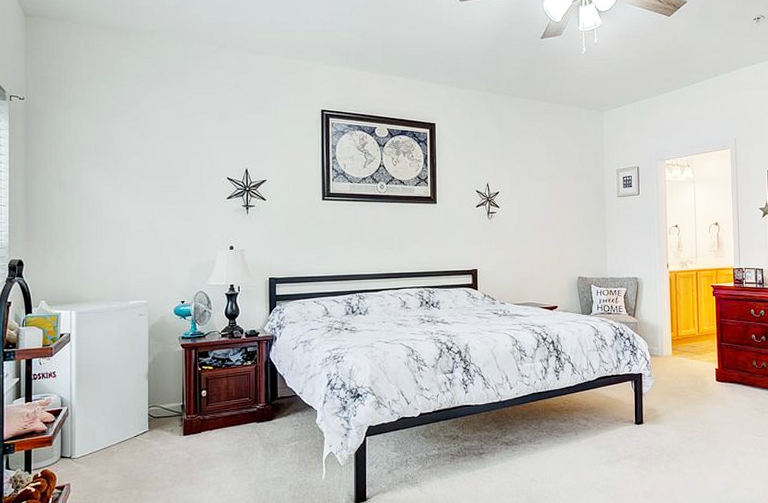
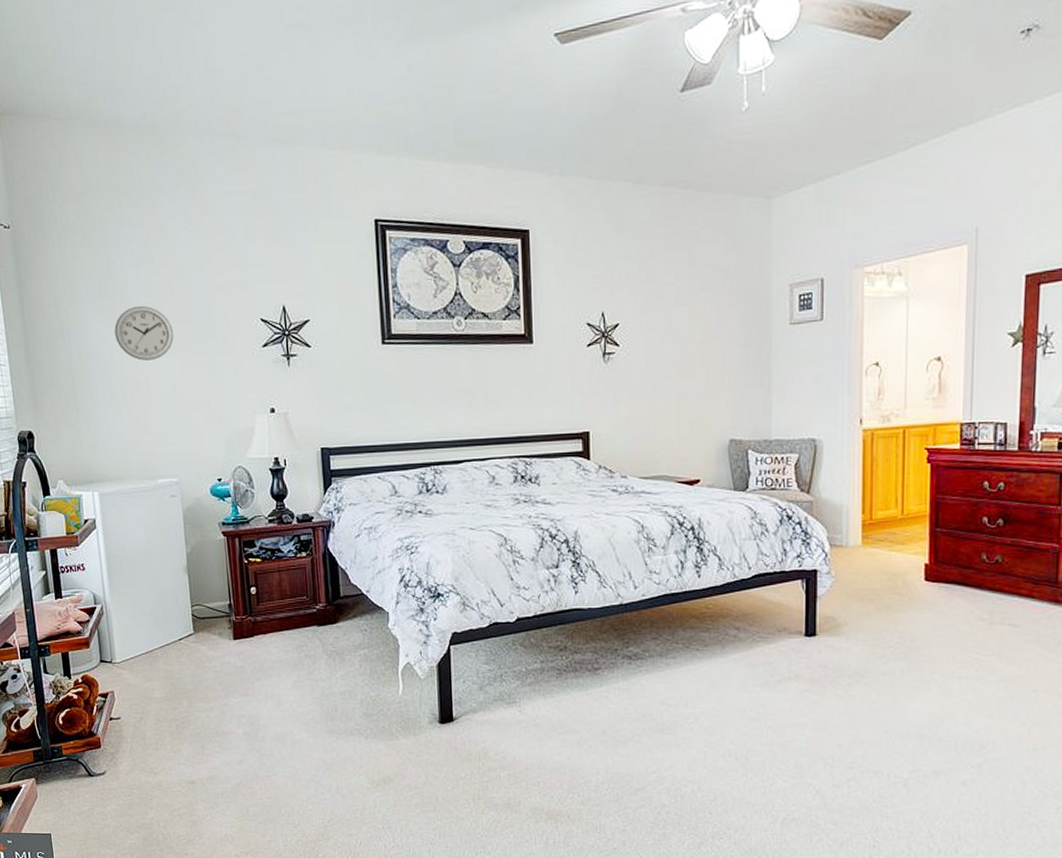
wall clock: none [105,163,155,206] -> present [114,305,174,361]

